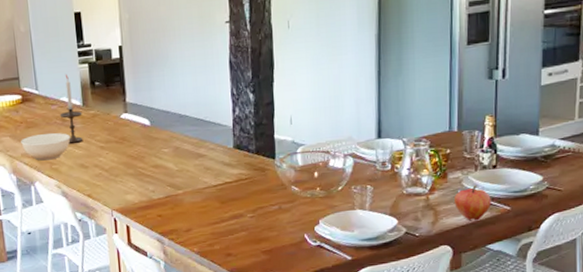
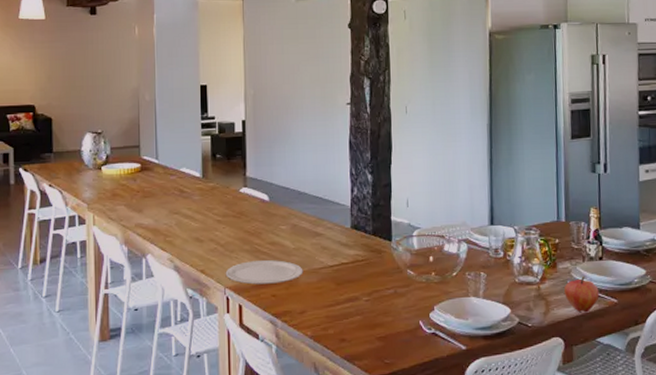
bowl: present [21,133,71,161] -> none [136,203,188,232]
candlestick: present [59,74,84,144] -> none [178,145,201,216]
plate: none [111,182,188,206] -> present [225,260,303,285]

